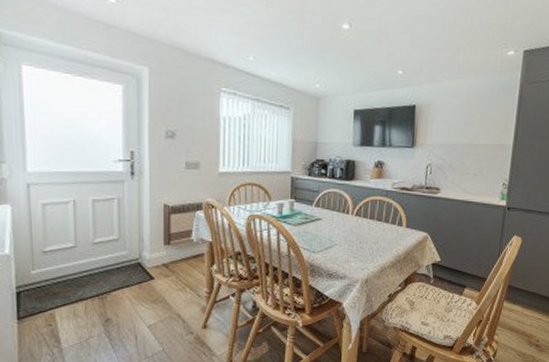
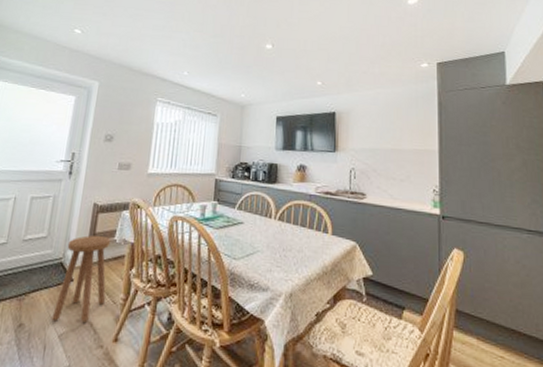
stool: none [138,236,190,315] -> present [52,235,111,323]

